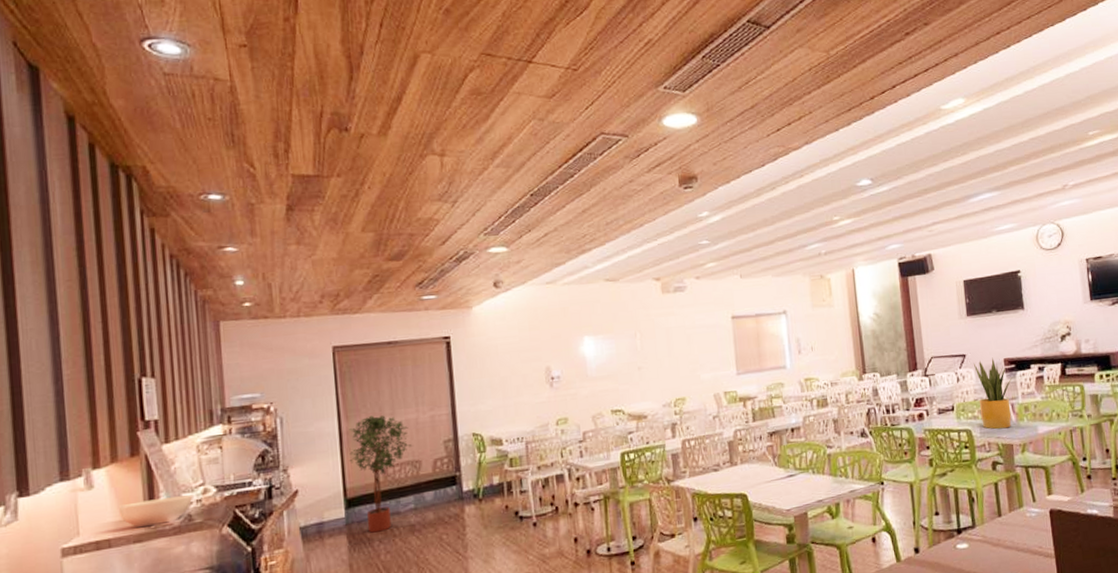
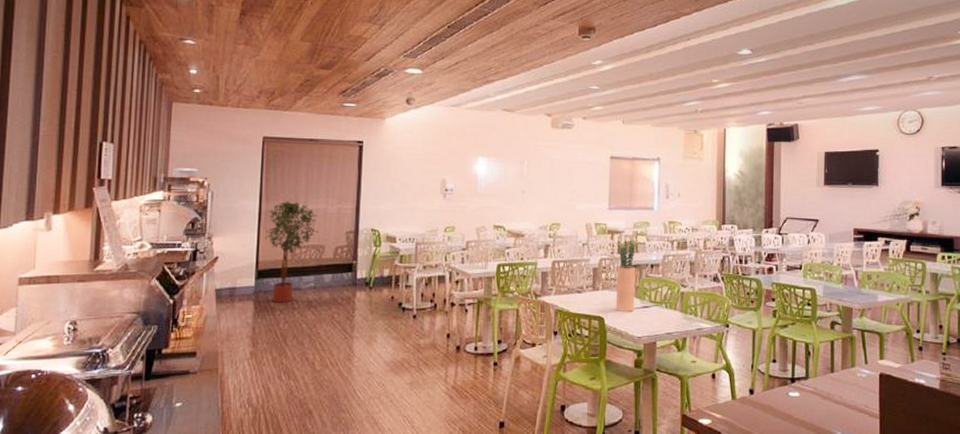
bowl: present [118,495,193,527] -> none [69,247,131,270]
vase: none [754,402,779,485] -> present [616,237,636,313]
planter: present [973,357,1012,429] -> none [824,226,859,293]

